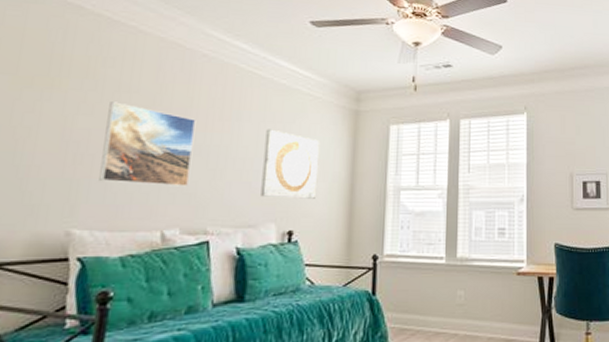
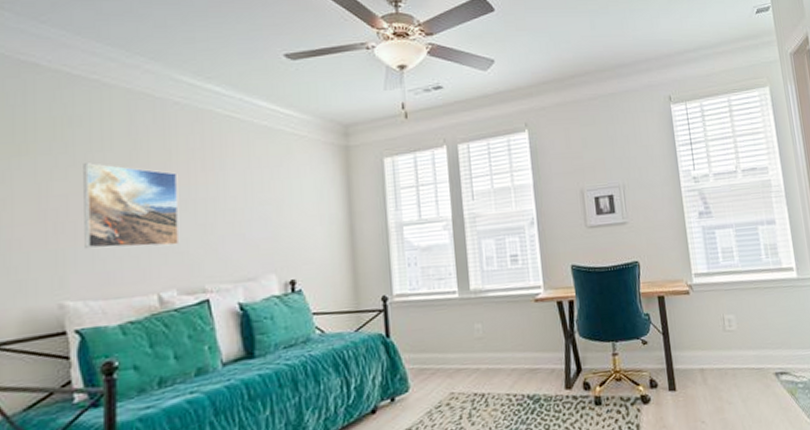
wall art: present [261,129,321,199] -> none [253,175,315,248]

